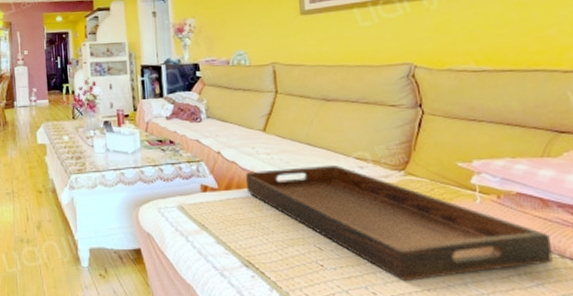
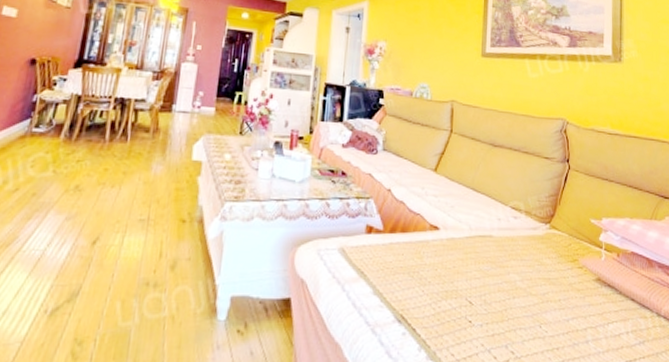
serving tray: present [245,166,553,282] -> none [410,213,652,340]

